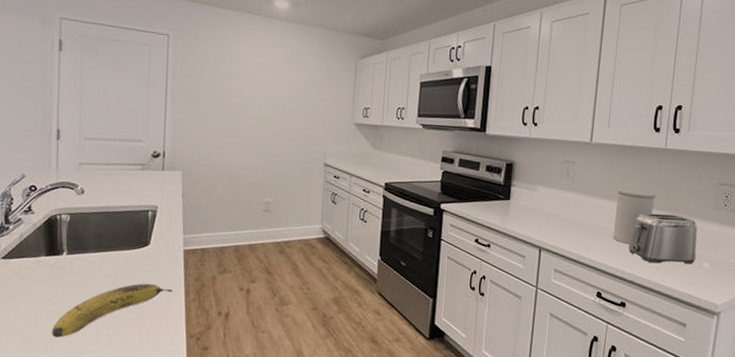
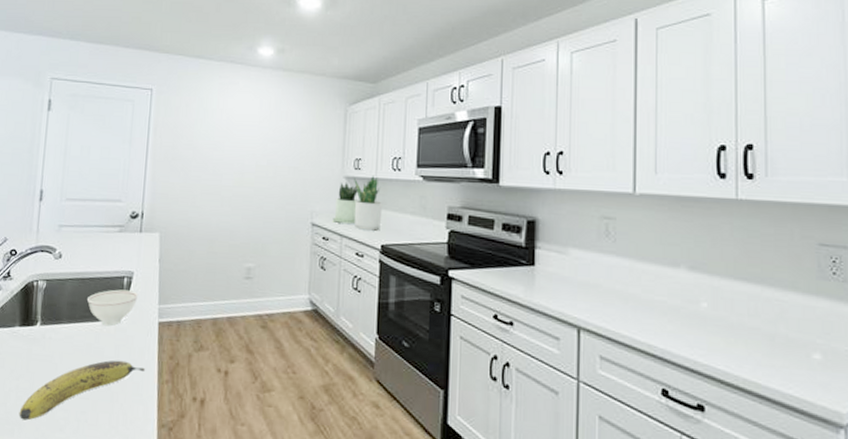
bowl: none [112,221,164,255] -> present [86,289,139,327]
planter: none [343,128,366,165] -> present [332,182,358,225]
planter: none [362,123,388,171] -> present [354,176,383,231]
canister: present [612,187,656,244] -> none [676,250,730,325]
toaster: present [628,213,698,265] -> none [700,283,799,355]

